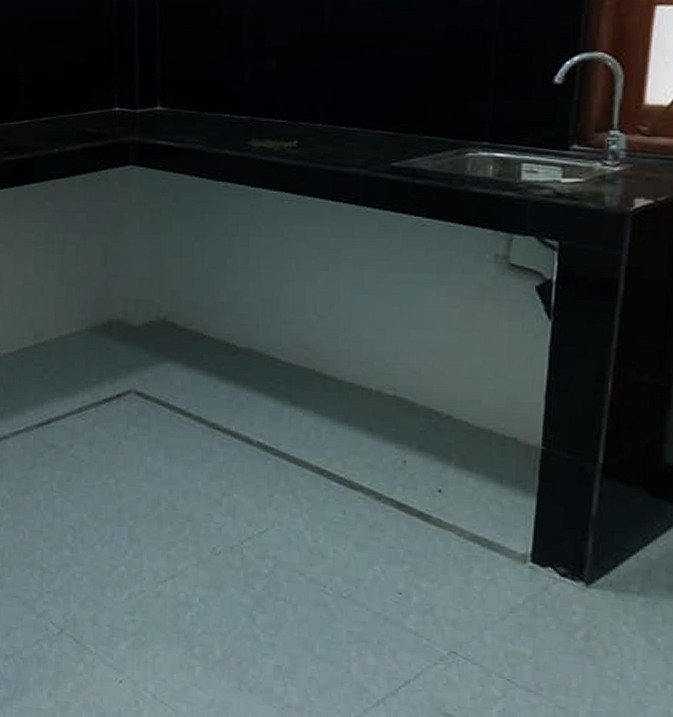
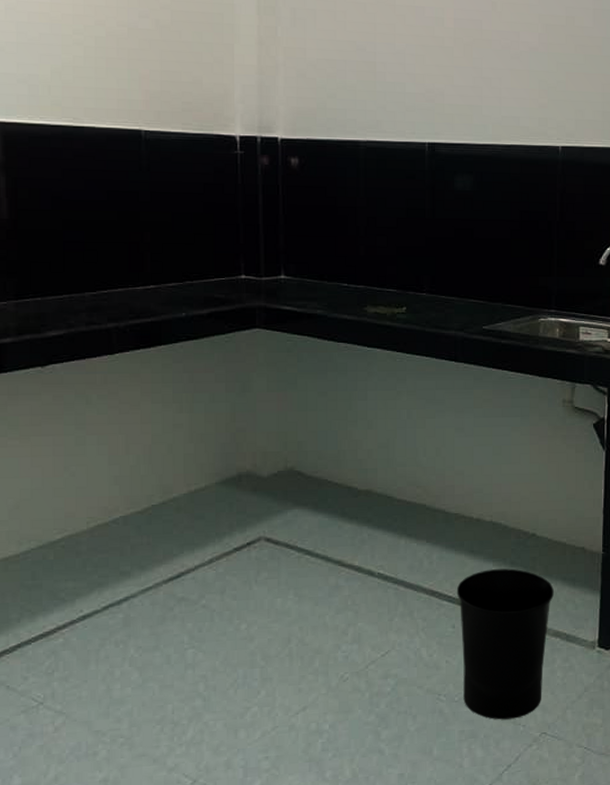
waste bin: none [348,452,473,629] -> present [456,568,554,720]

